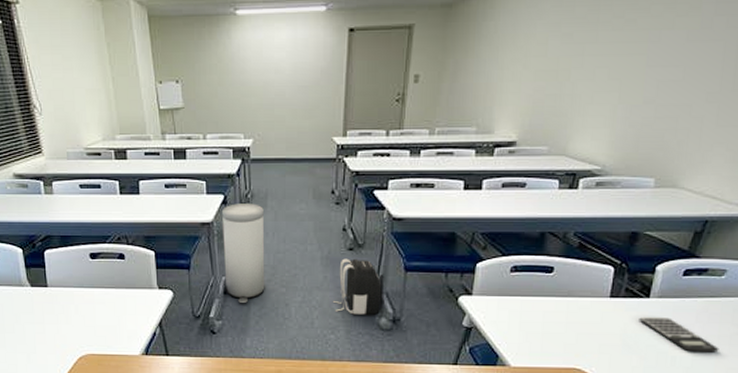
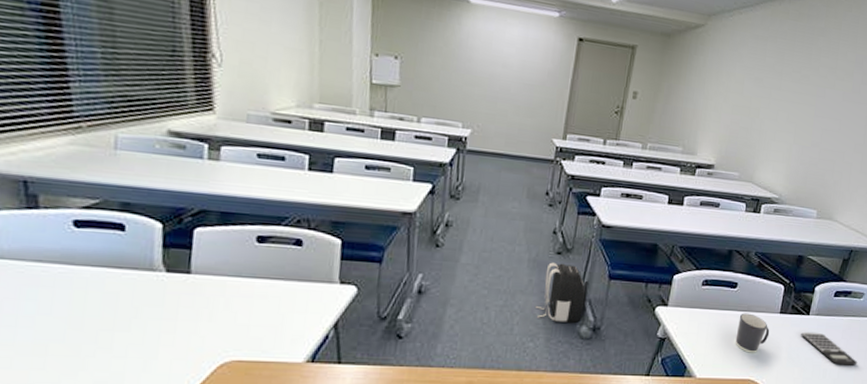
pedal bin: present [222,204,265,304] -> none [421,194,474,306]
mug: none [555,298,598,341] -> present [735,313,770,353]

